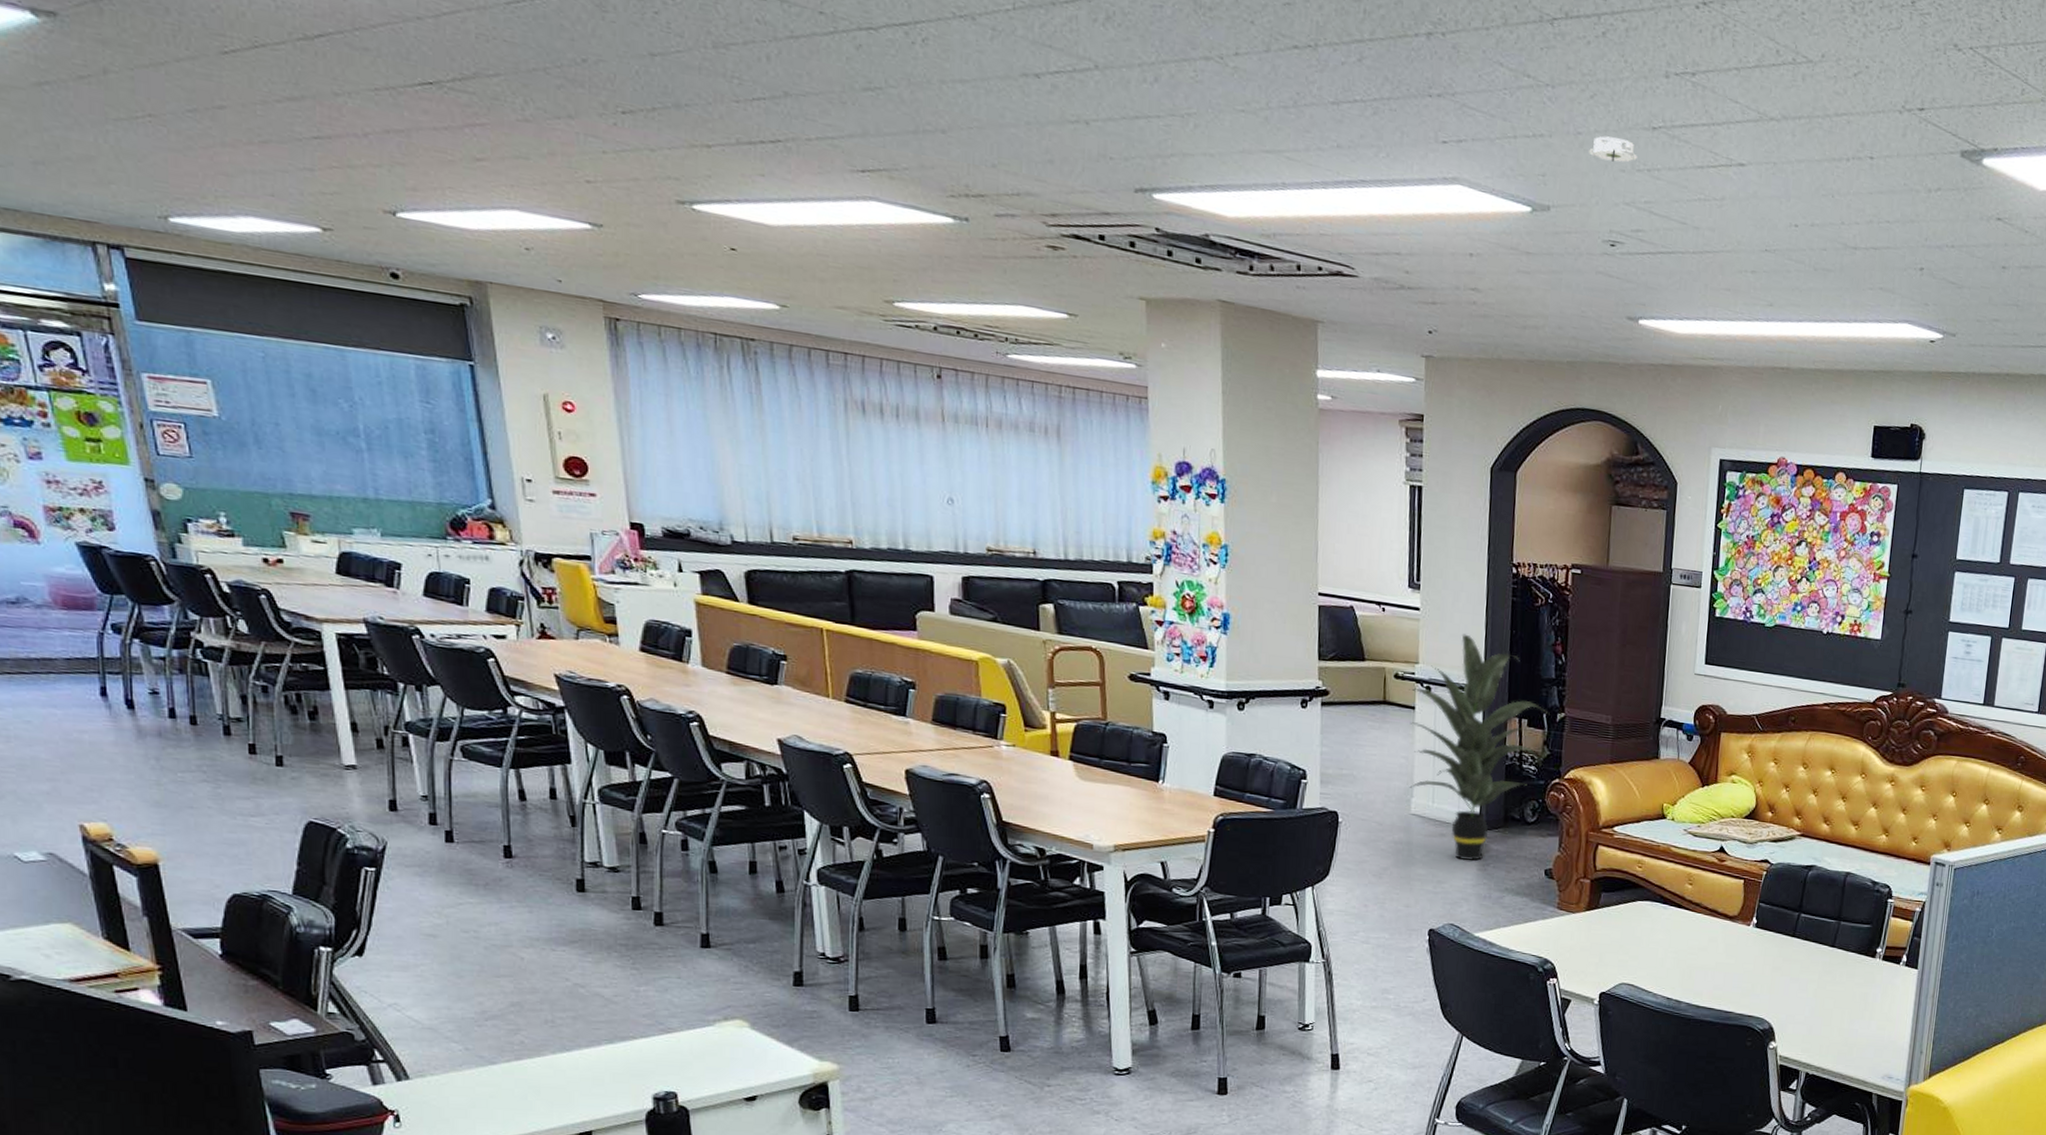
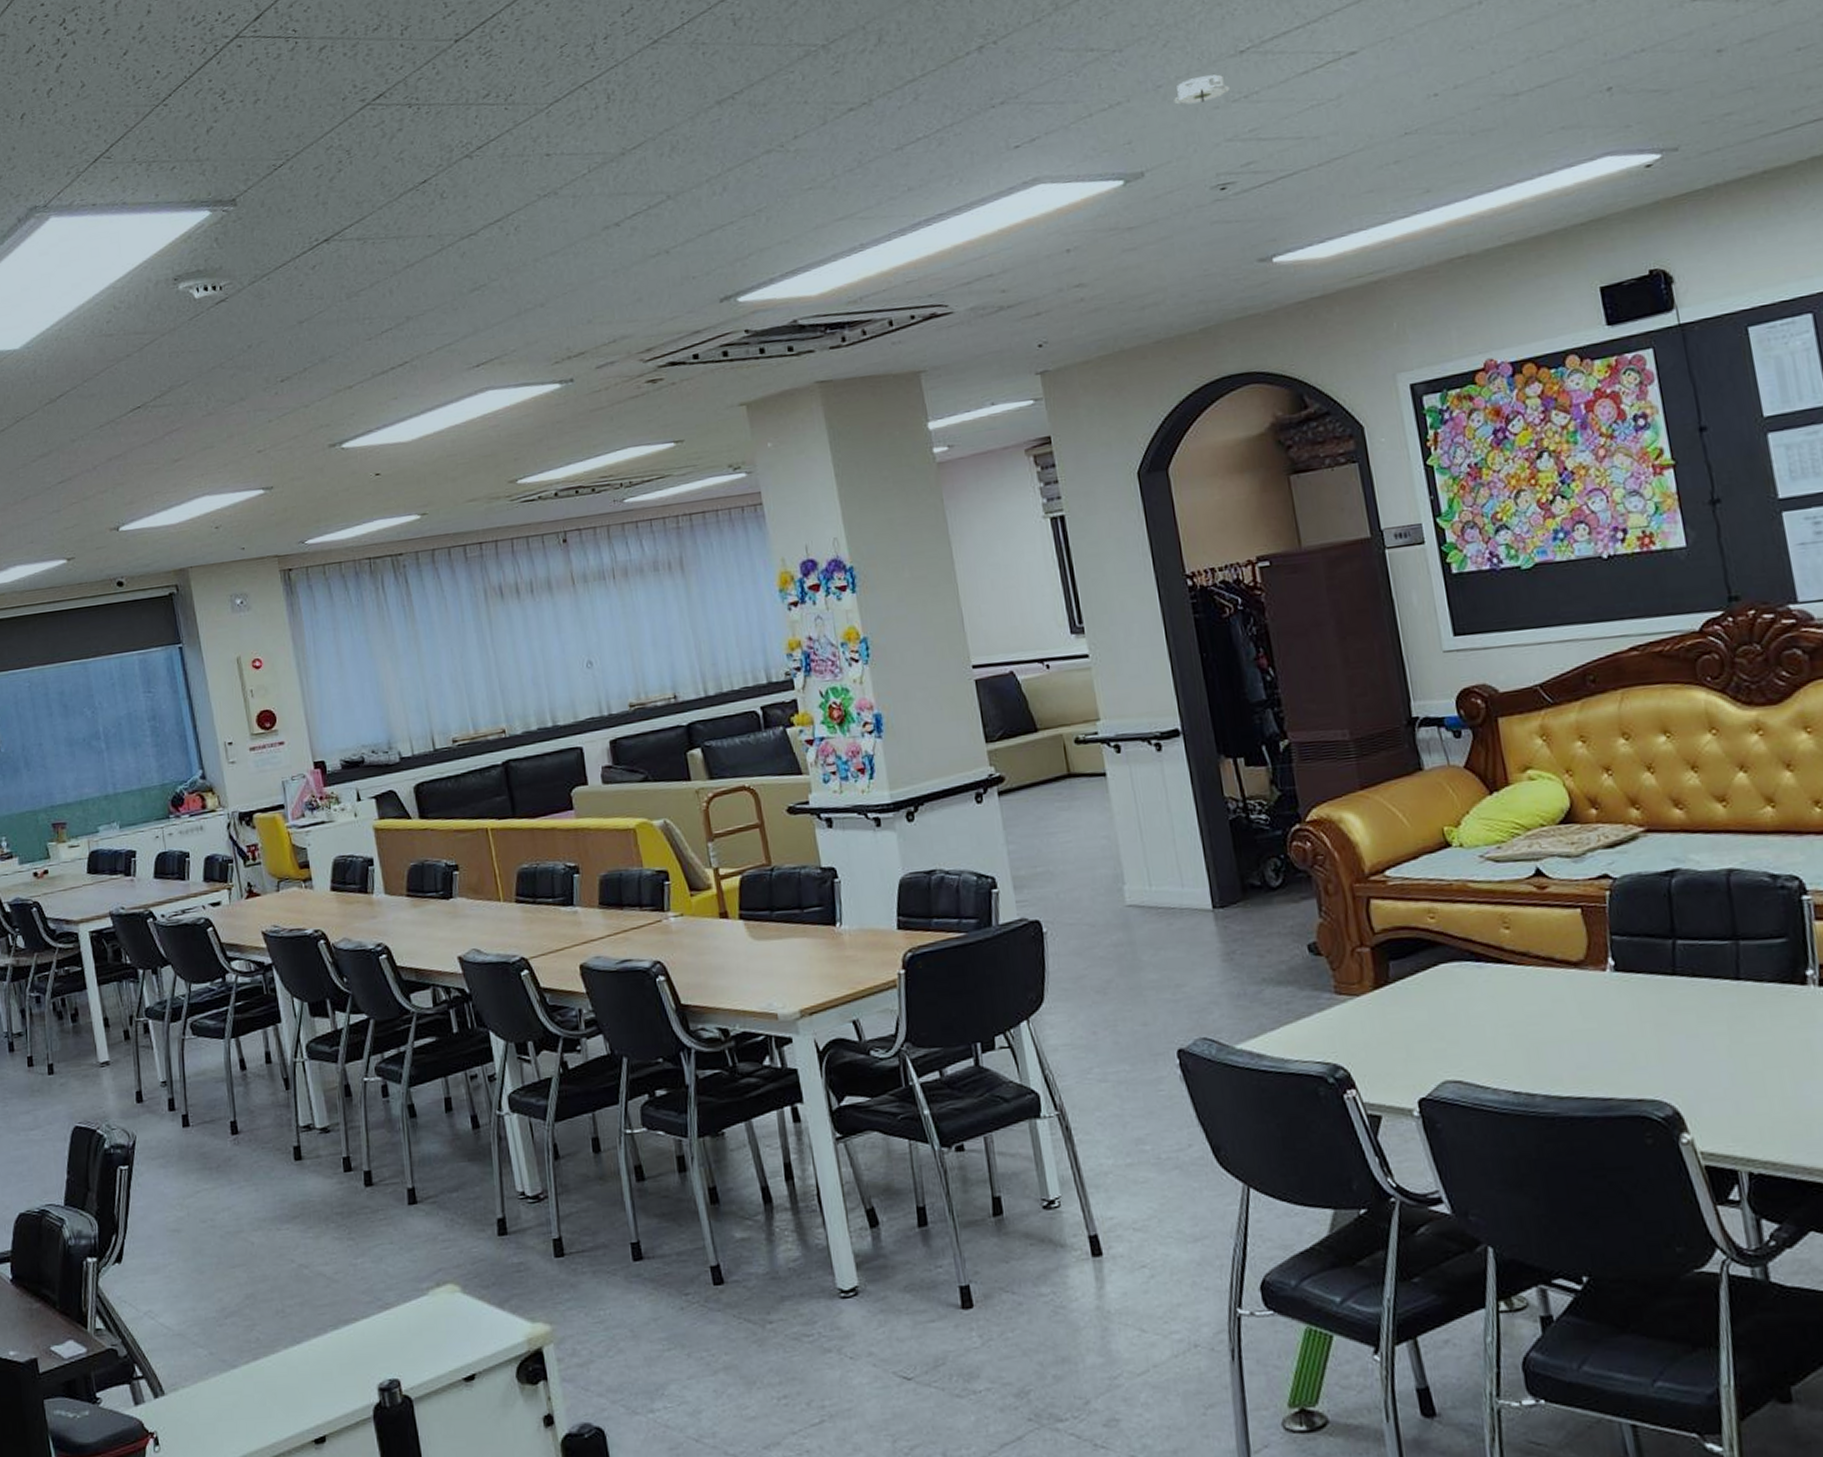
indoor plant: present [1409,633,1550,861] -> none [1095,671,1274,953]

